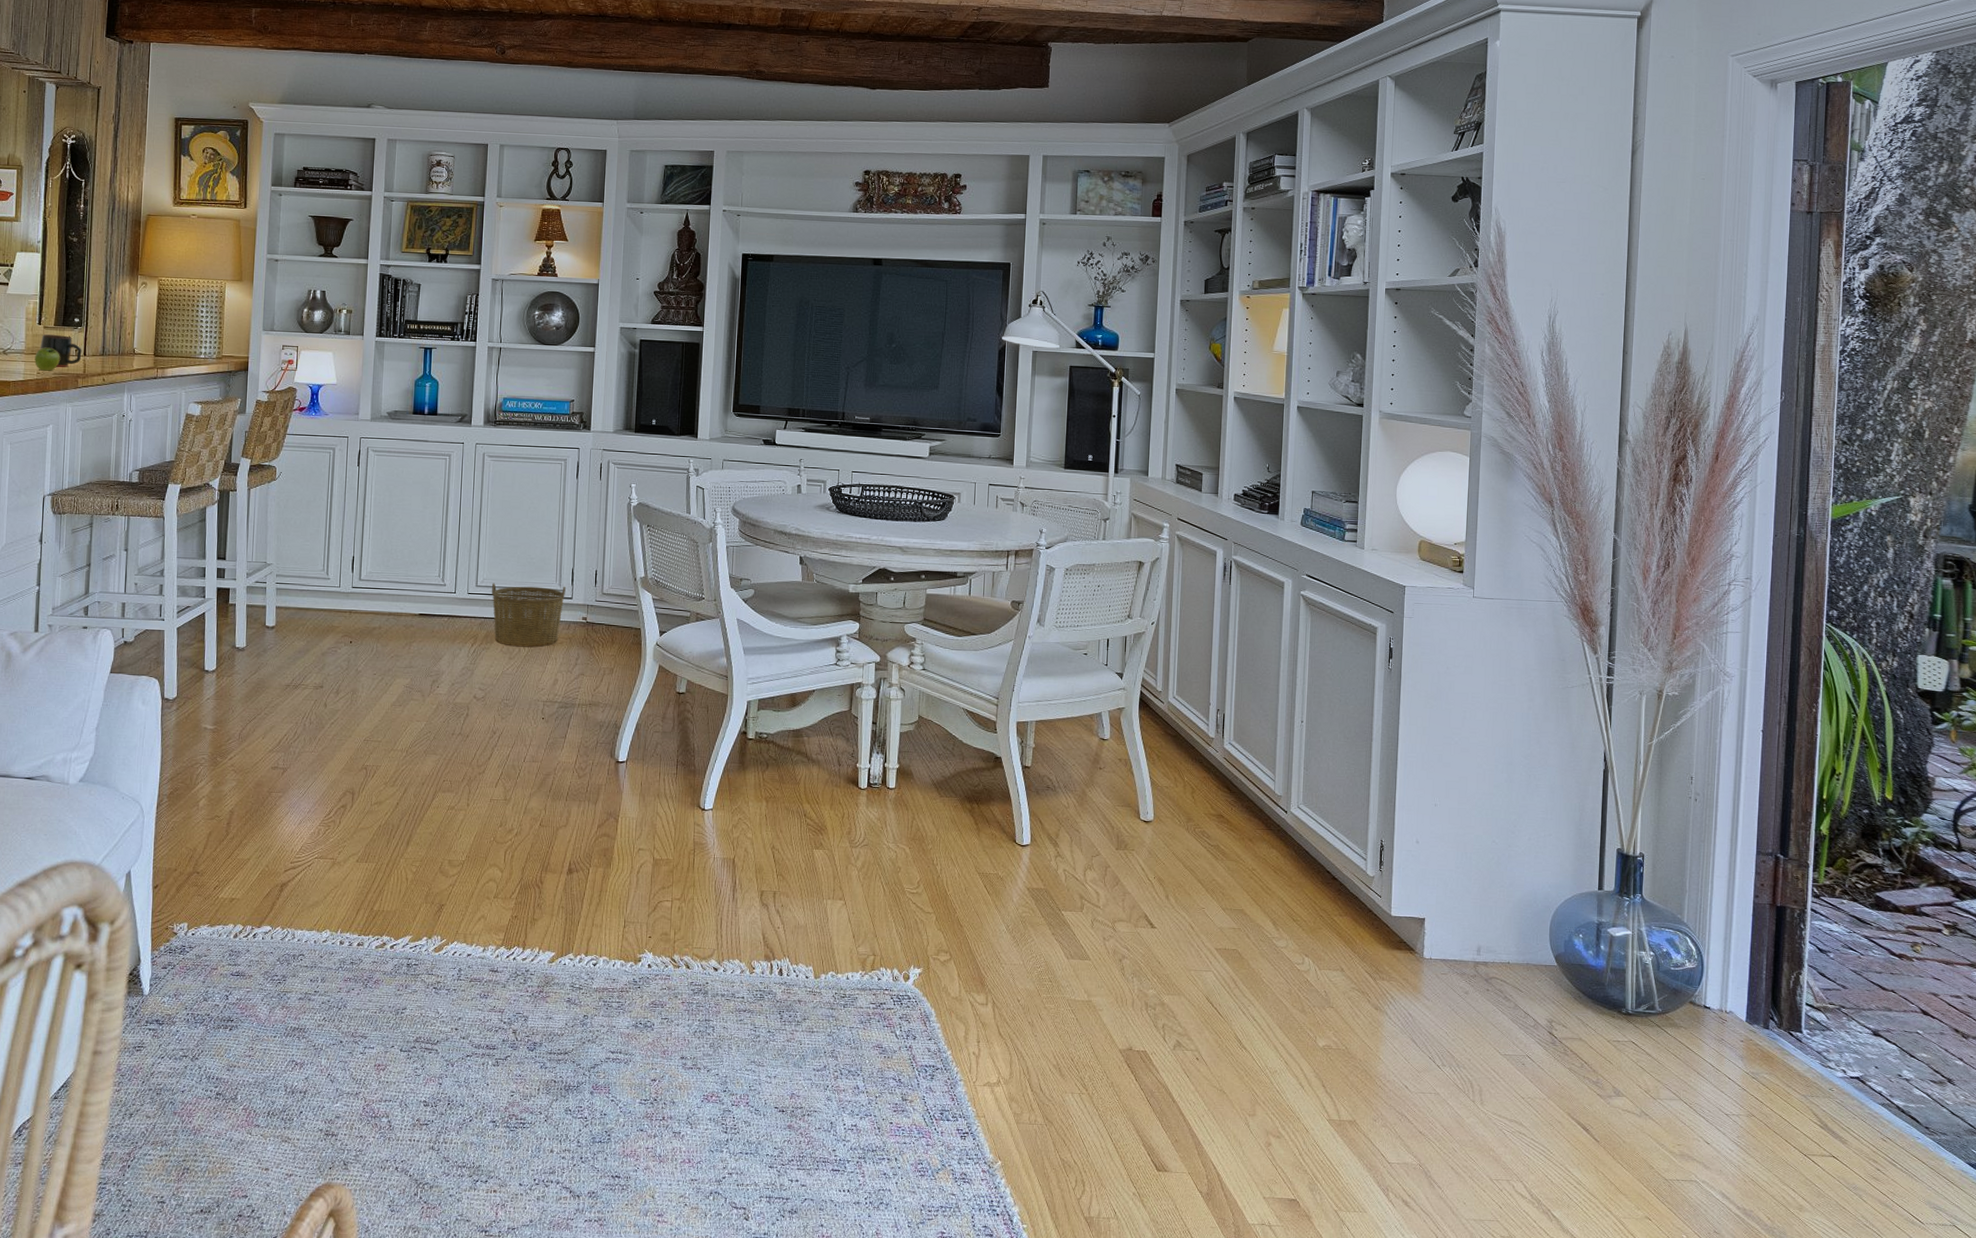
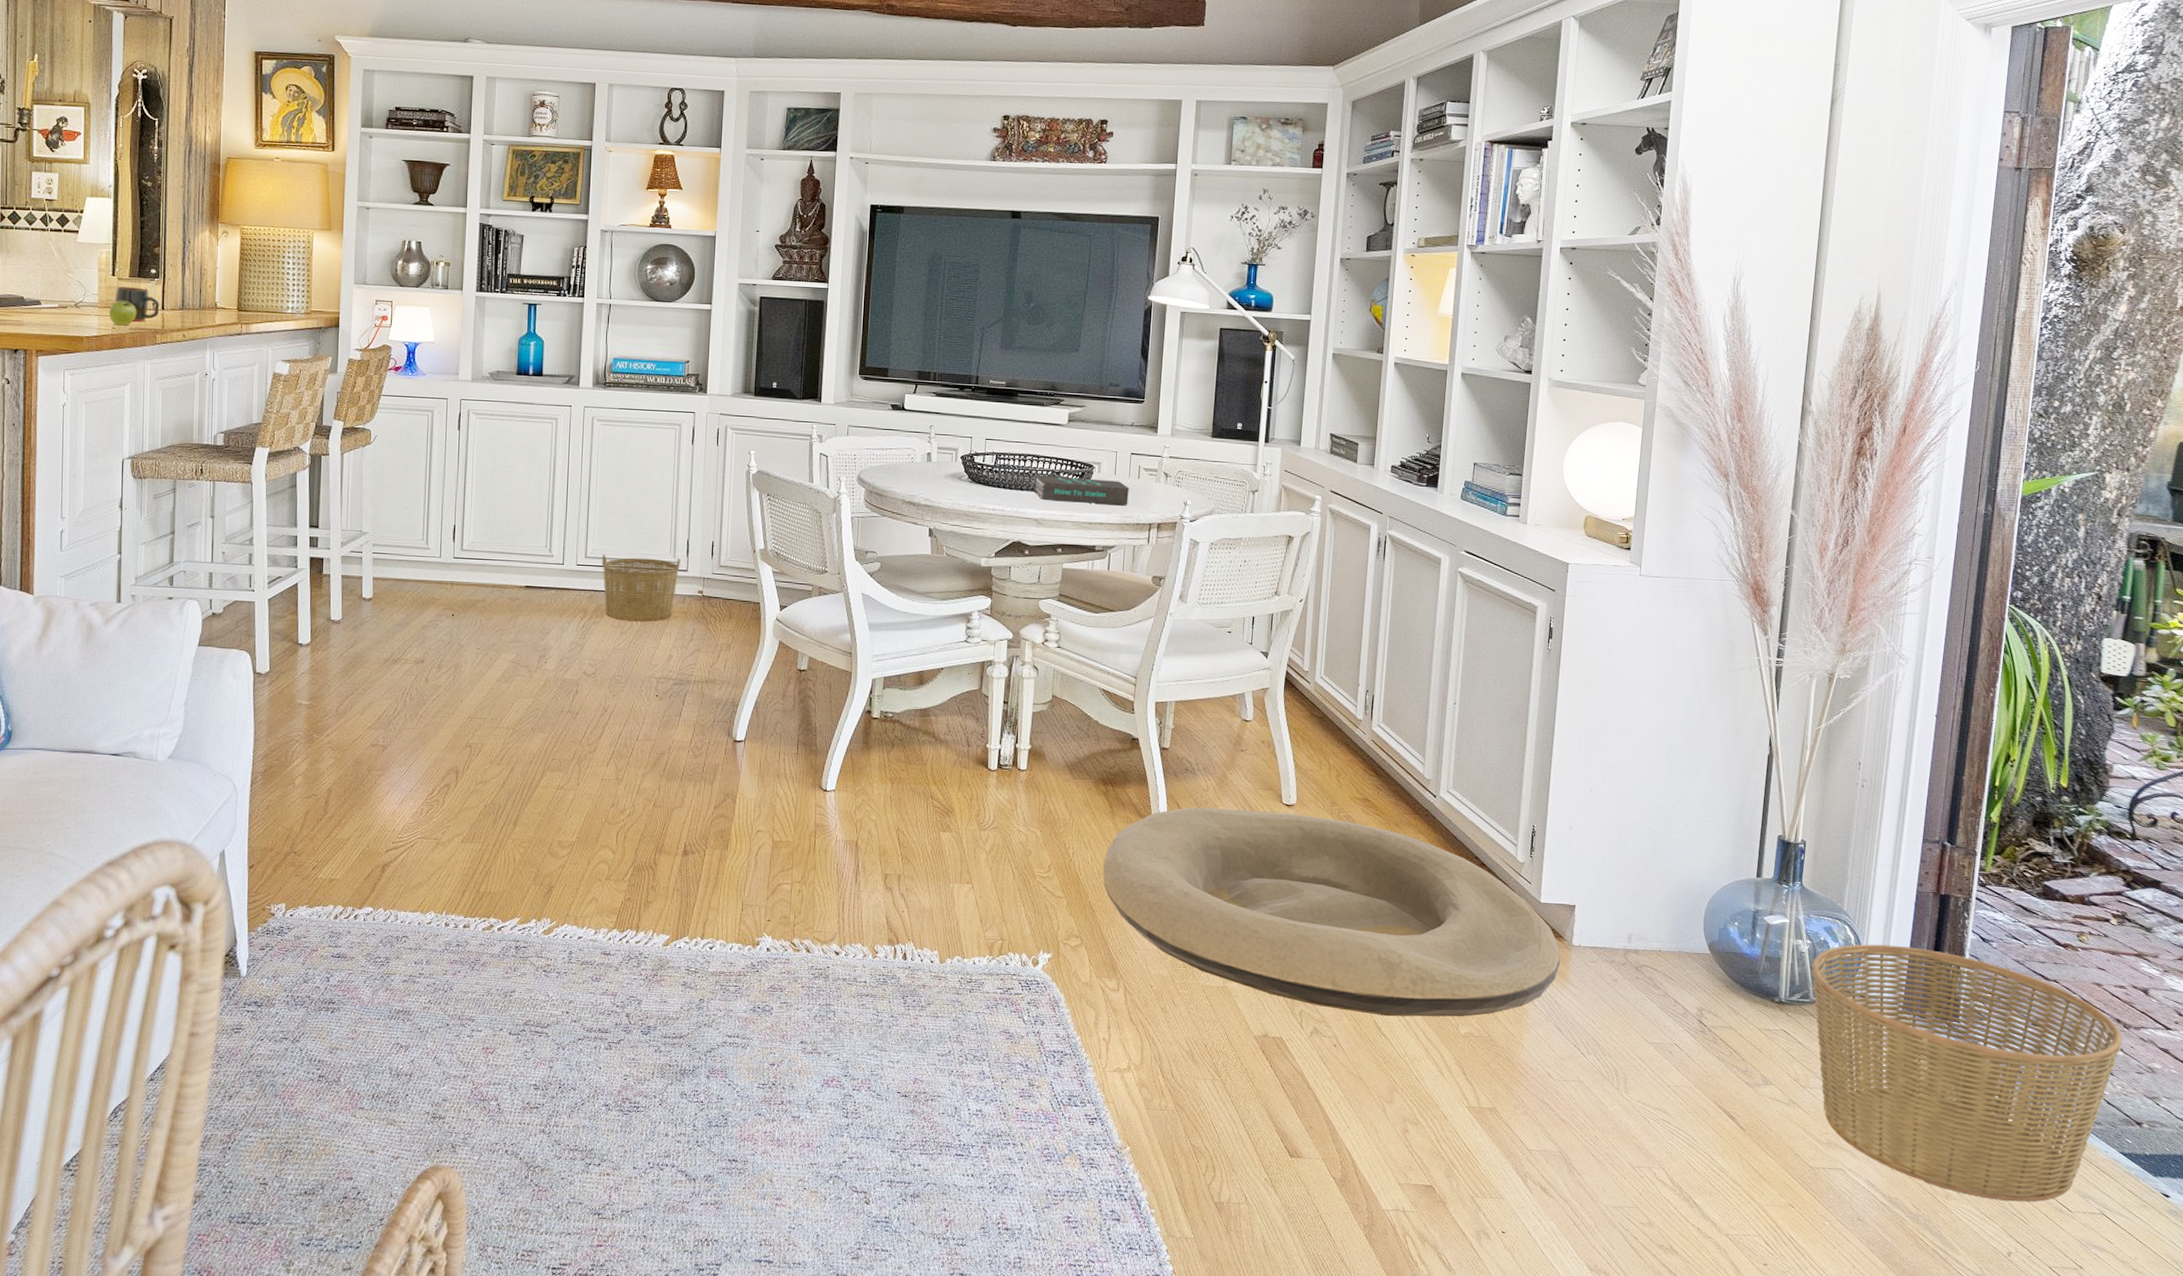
book: none [898,505,988,534] -> present [1034,474,1129,506]
dog bed: none [969,824,1413,1030] -> present [1102,807,1561,1017]
basket: none [1656,955,1962,1213] -> present [1811,944,2123,1201]

